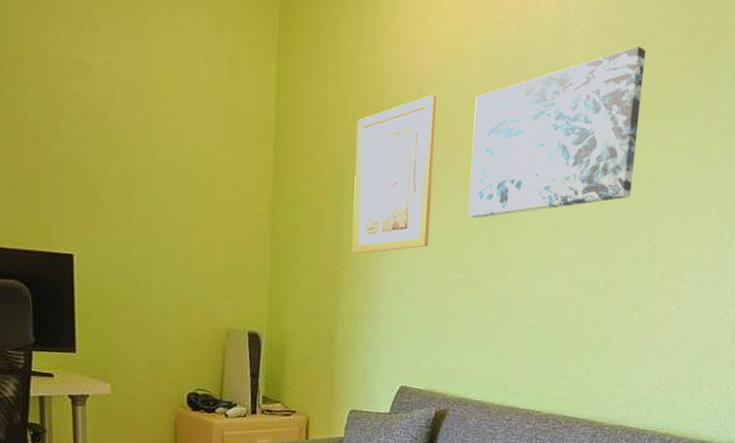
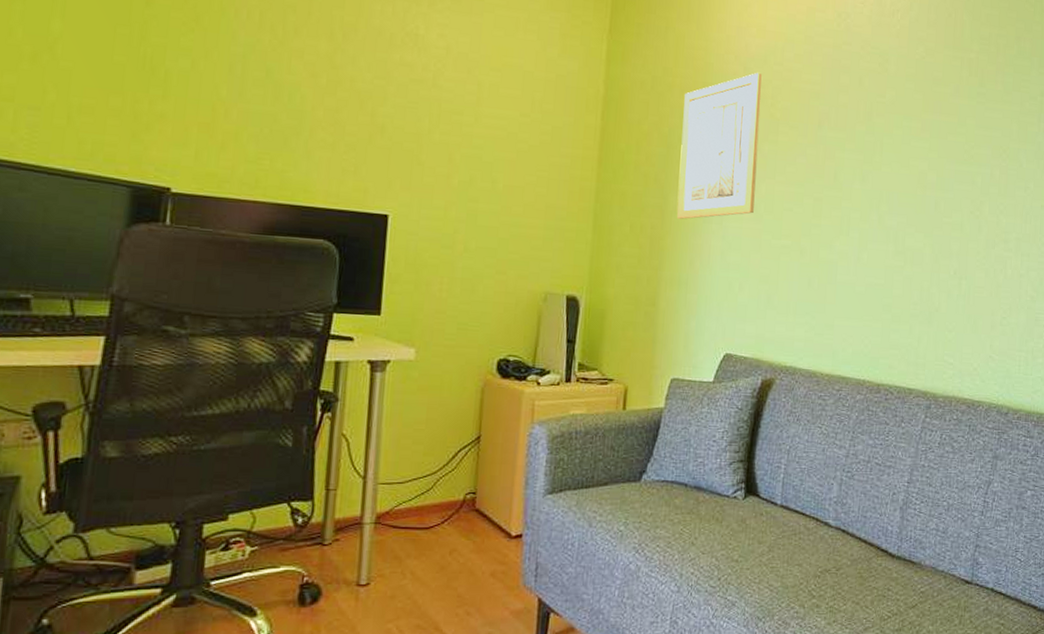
wall art: present [468,45,646,219] -> none [794,35,958,188]

